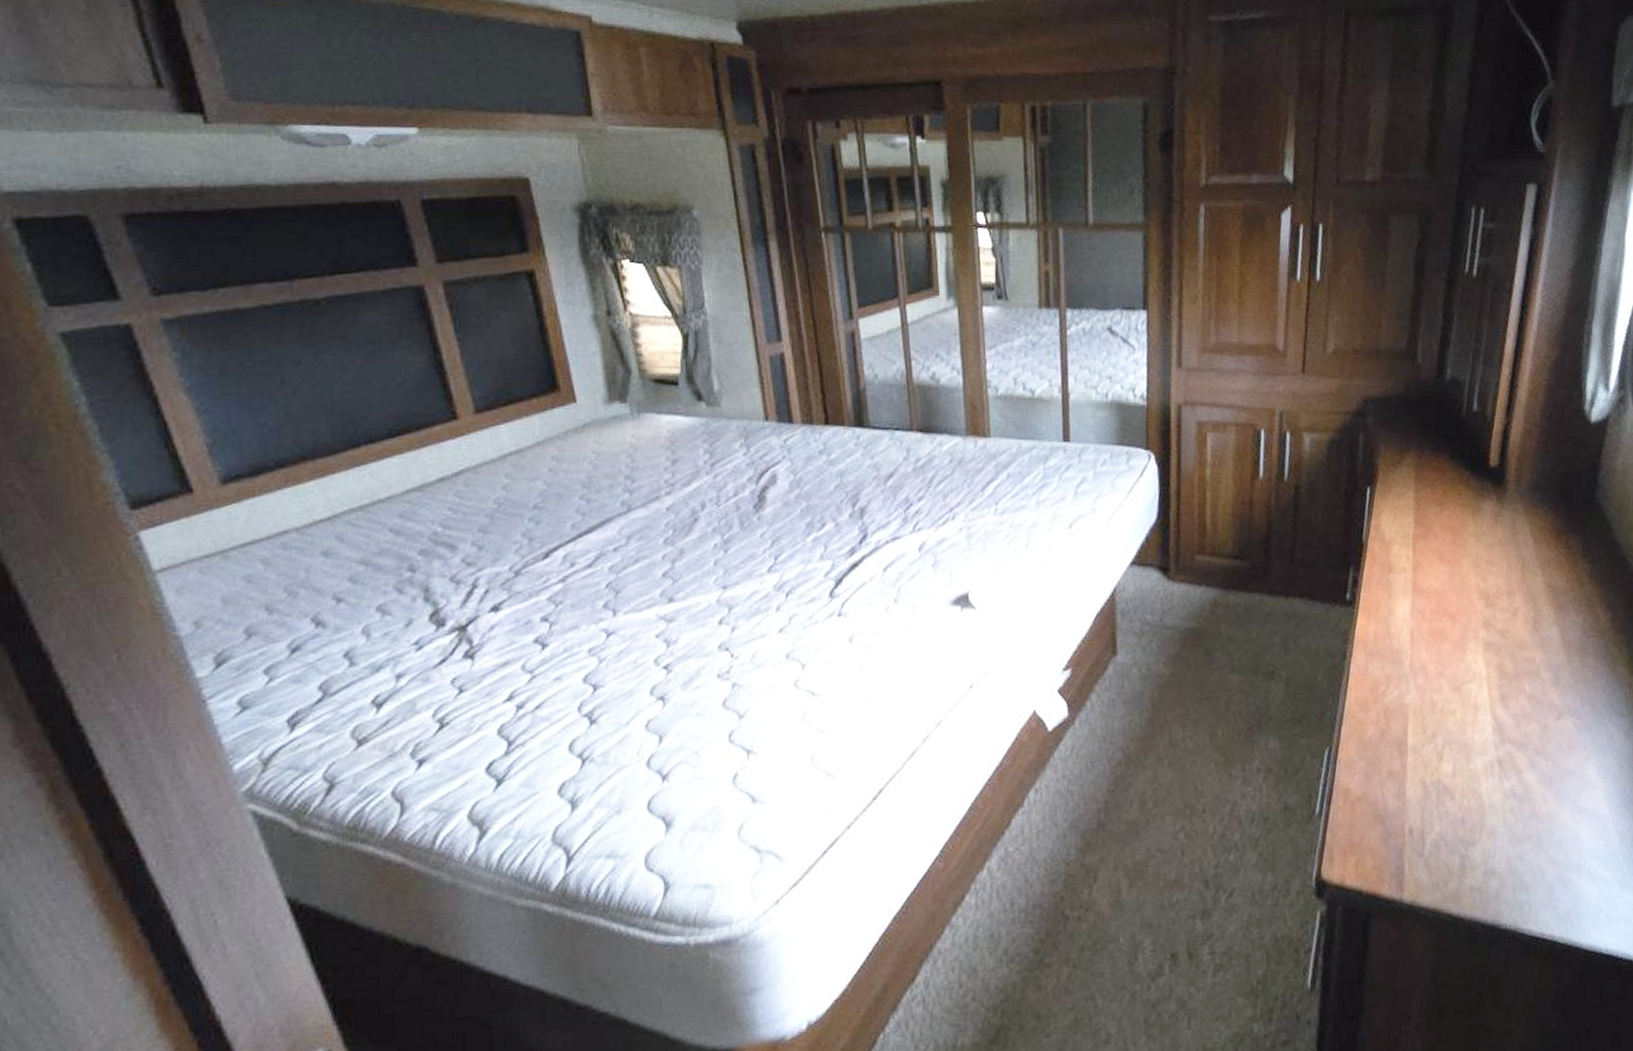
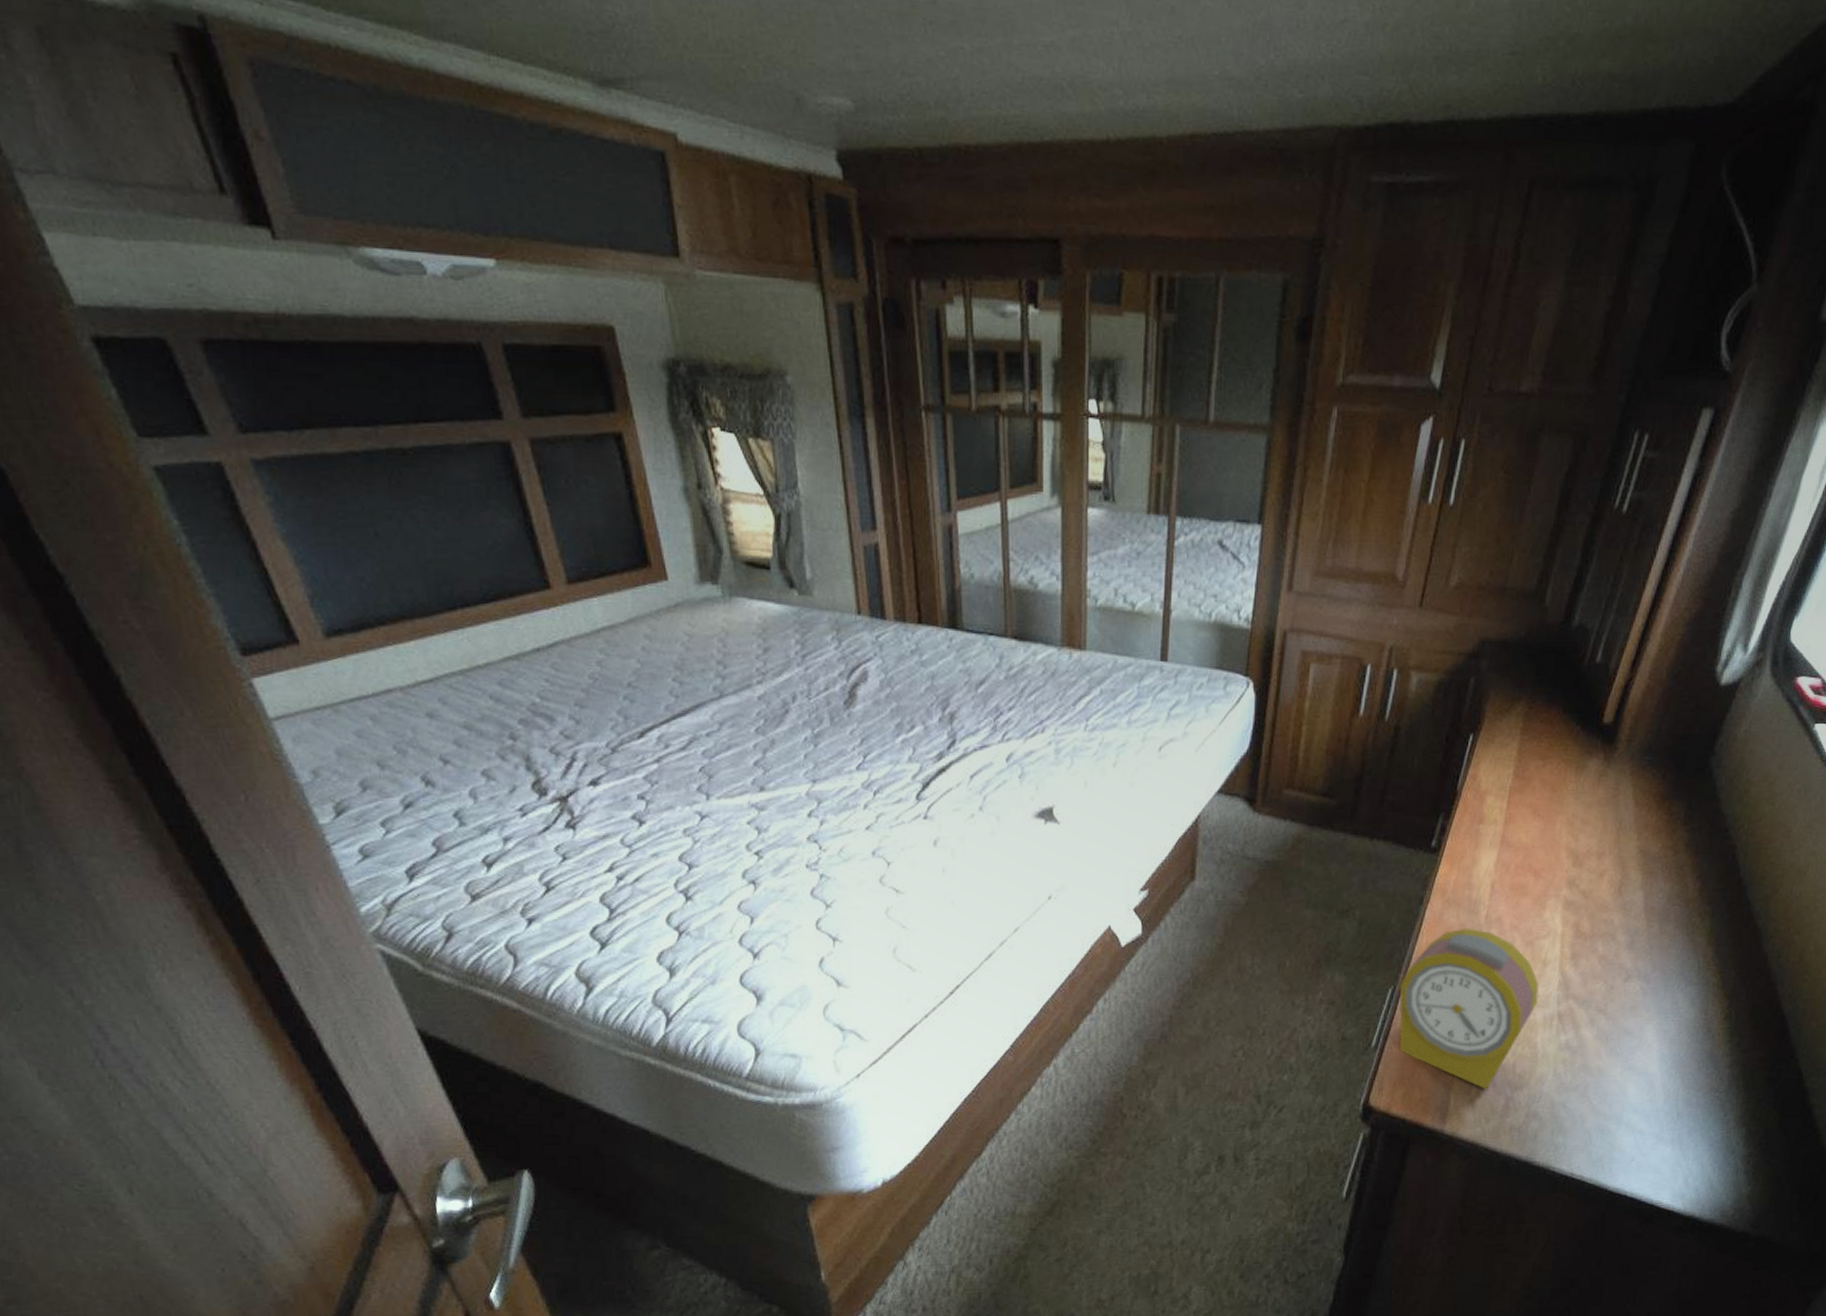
alarm clock: none [1336,678,1476,849] -> present [1399,928,1539,1089]

